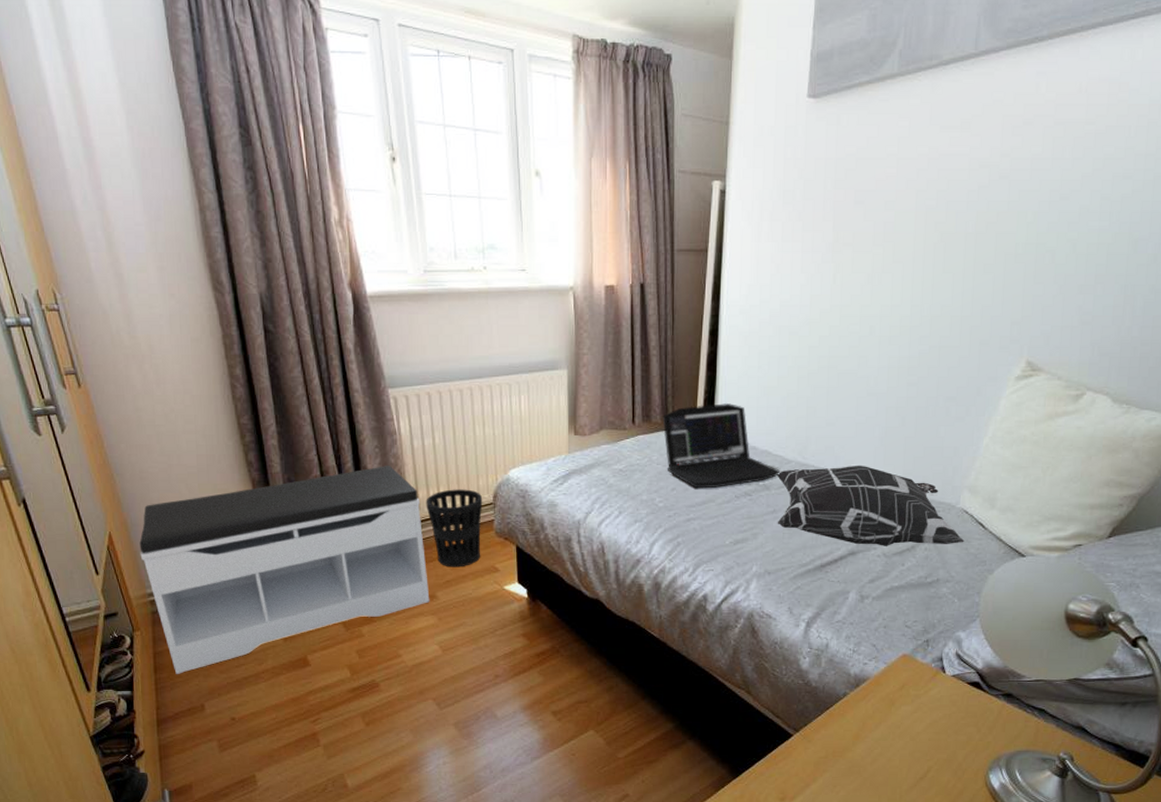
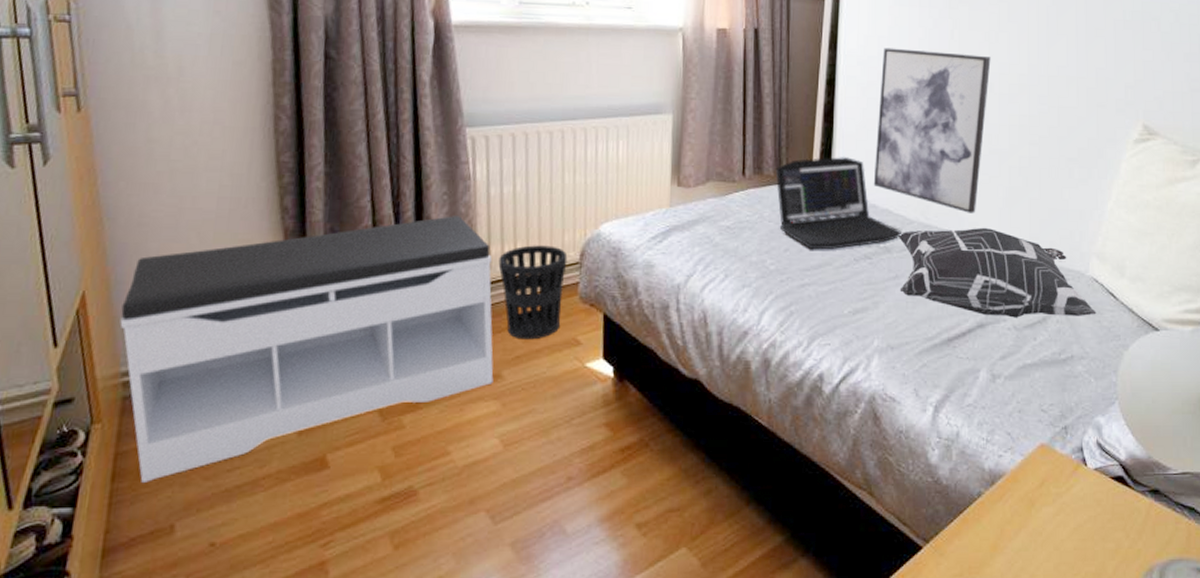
wall art: none [754,296,873,452] -> present [873,47,991,213]

